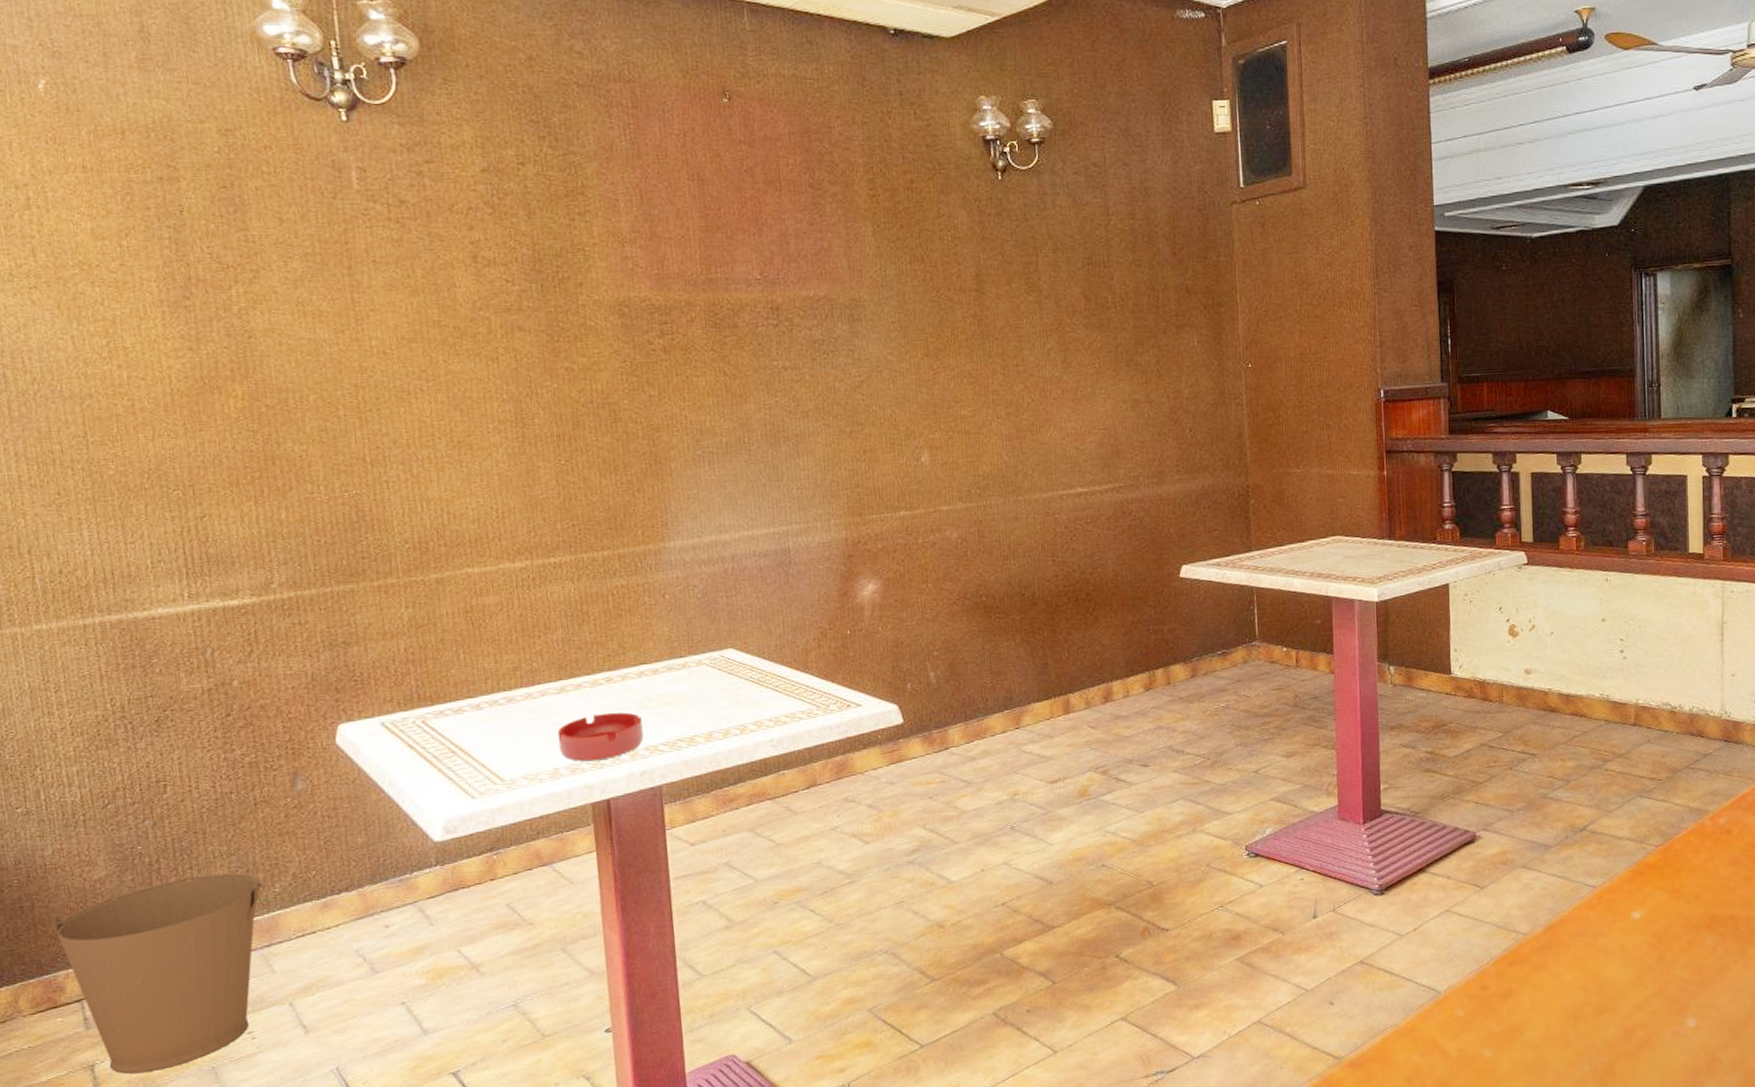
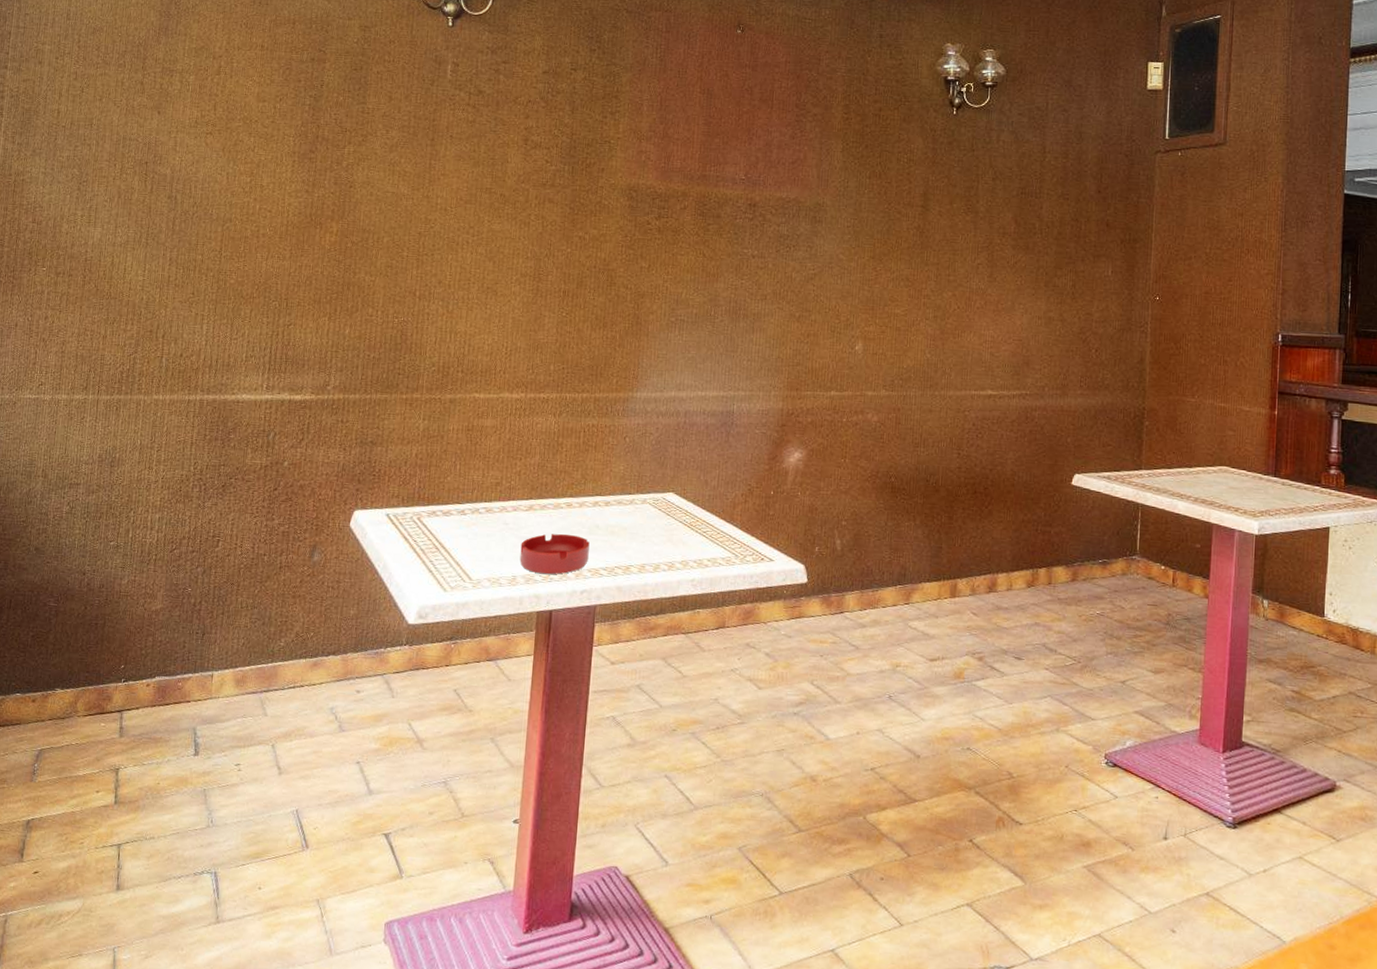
bucket: present [53,873,263,1074] -> none [115,620,273,784]

